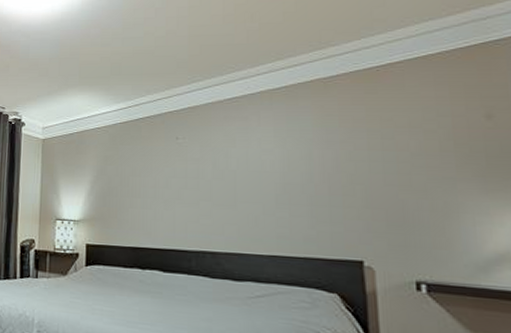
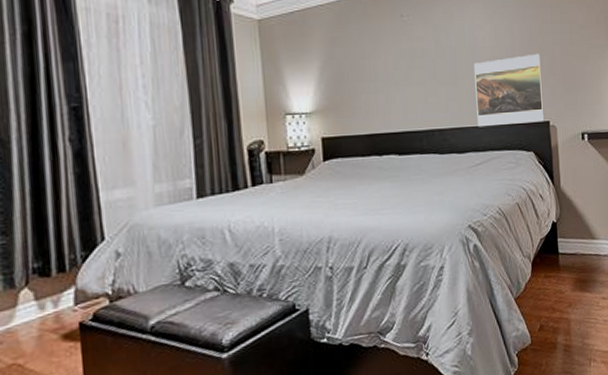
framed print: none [259,182,356,261] -> present [474,53,545,127]

